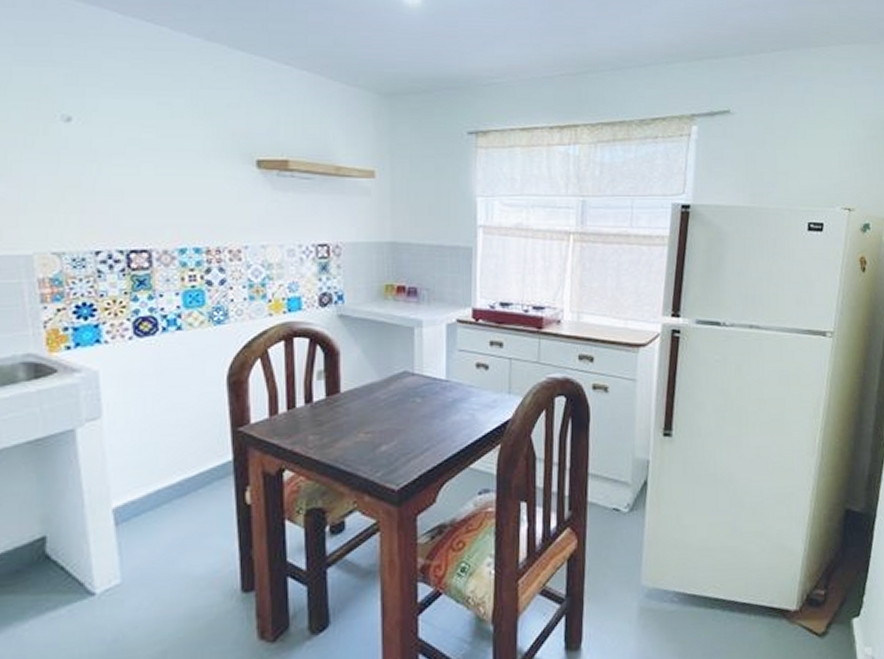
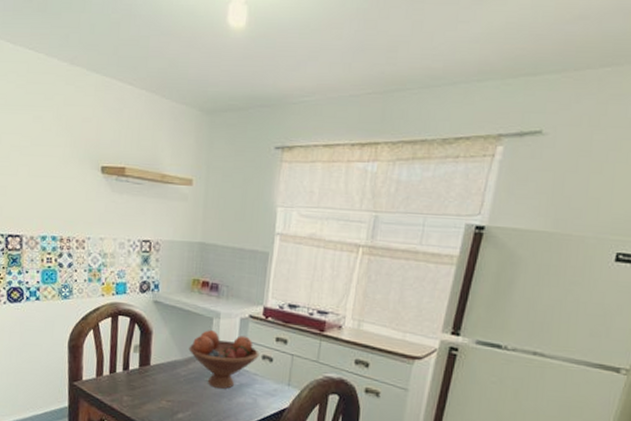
fruit bowl: none [387,342,473,408] -> present [188,330,260,389]

